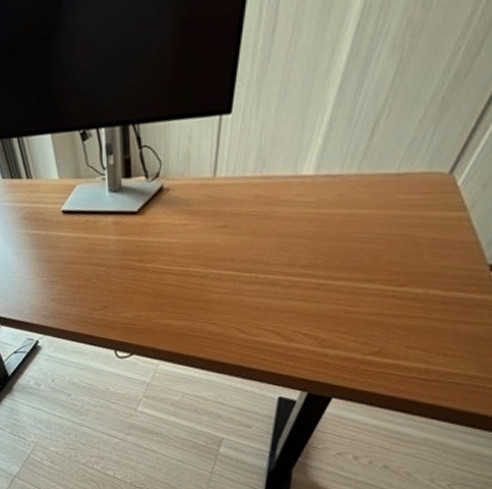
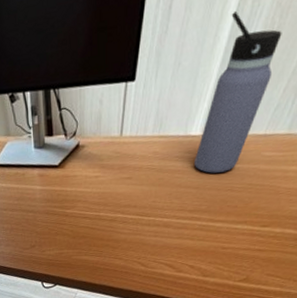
water bottle: none [307,32,415,221] -> present [194,11,282,173]

